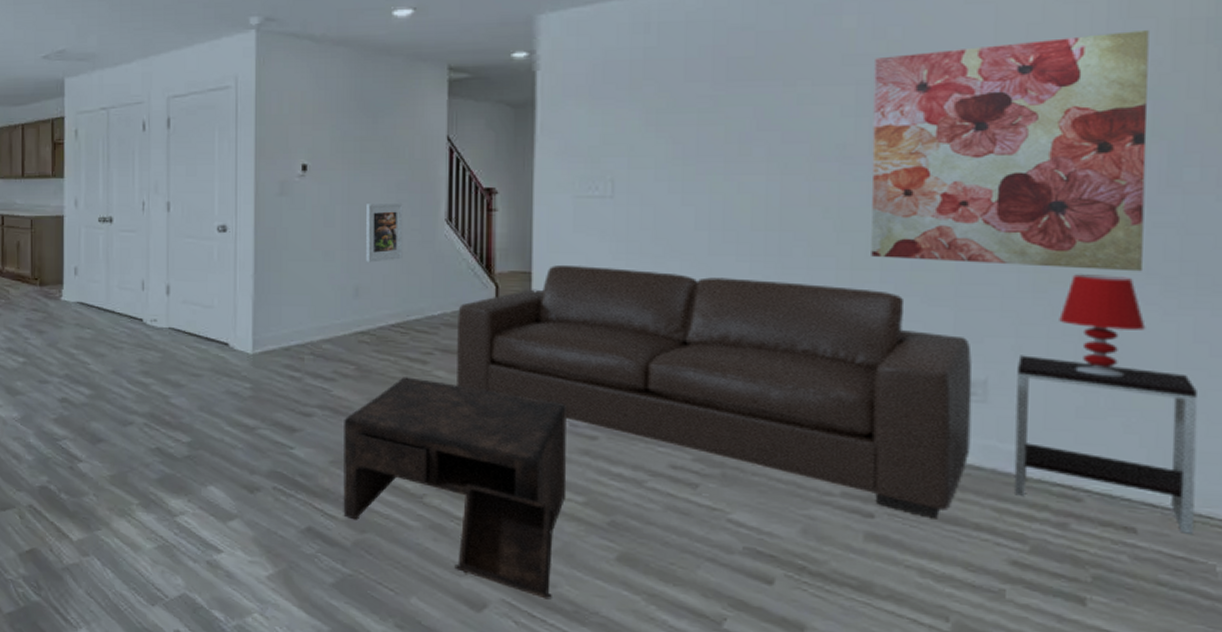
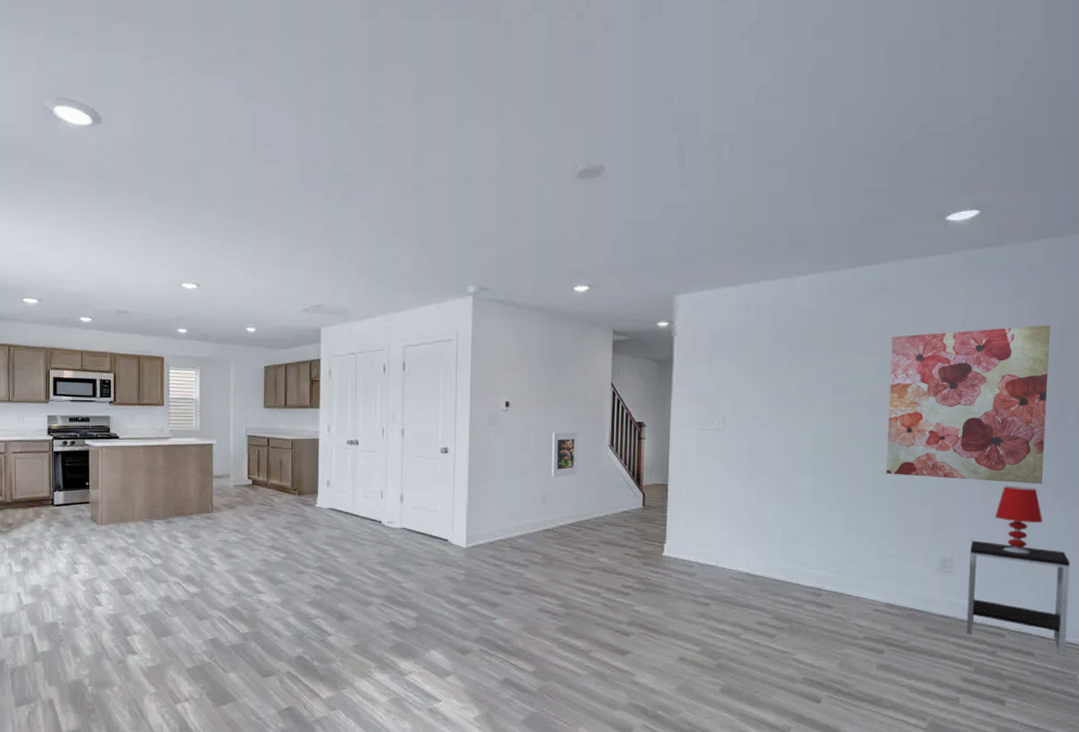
coffee table: present [343,377,567,600] -> none [531,563,690,723]
sofa: present [457,264,973,518] -> none [614,479,944,652]

